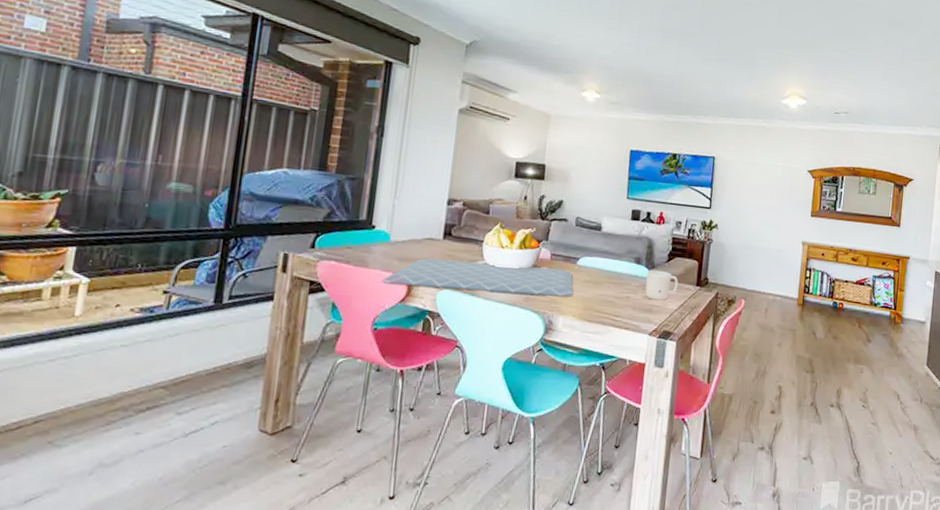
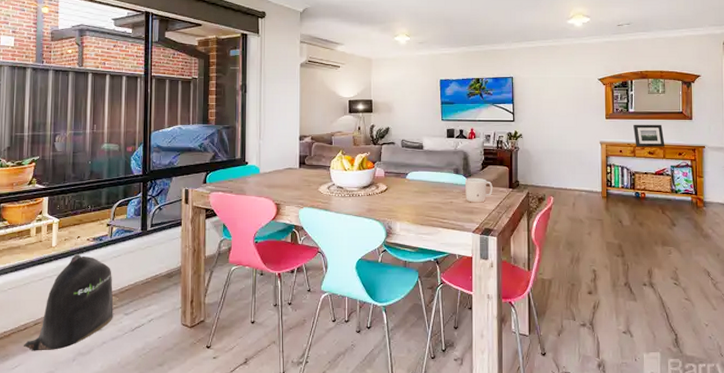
backpack: none [11,327,164,460] -> present [23,253,114,351]
placemat: present [381,258,574,297] -> none [257,184,406,206]
picture frame: none [838,225,870,254] -> present [633,124,665,147]

